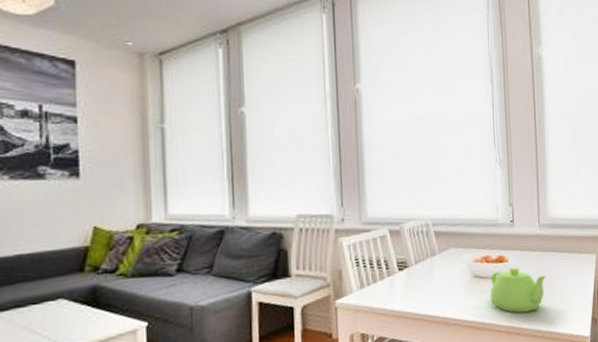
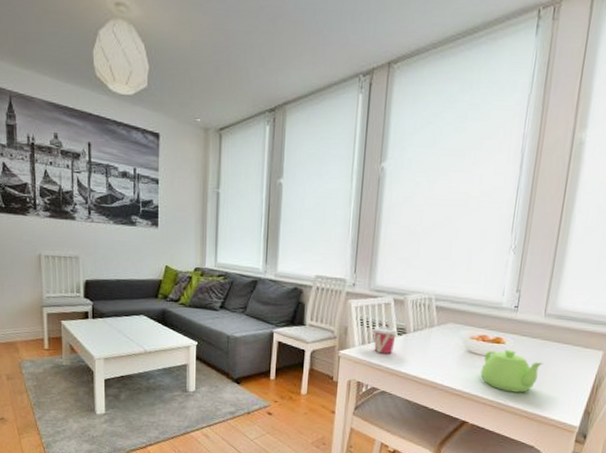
cup: none [371,262,398,295] -> present [373,326,398,354]

